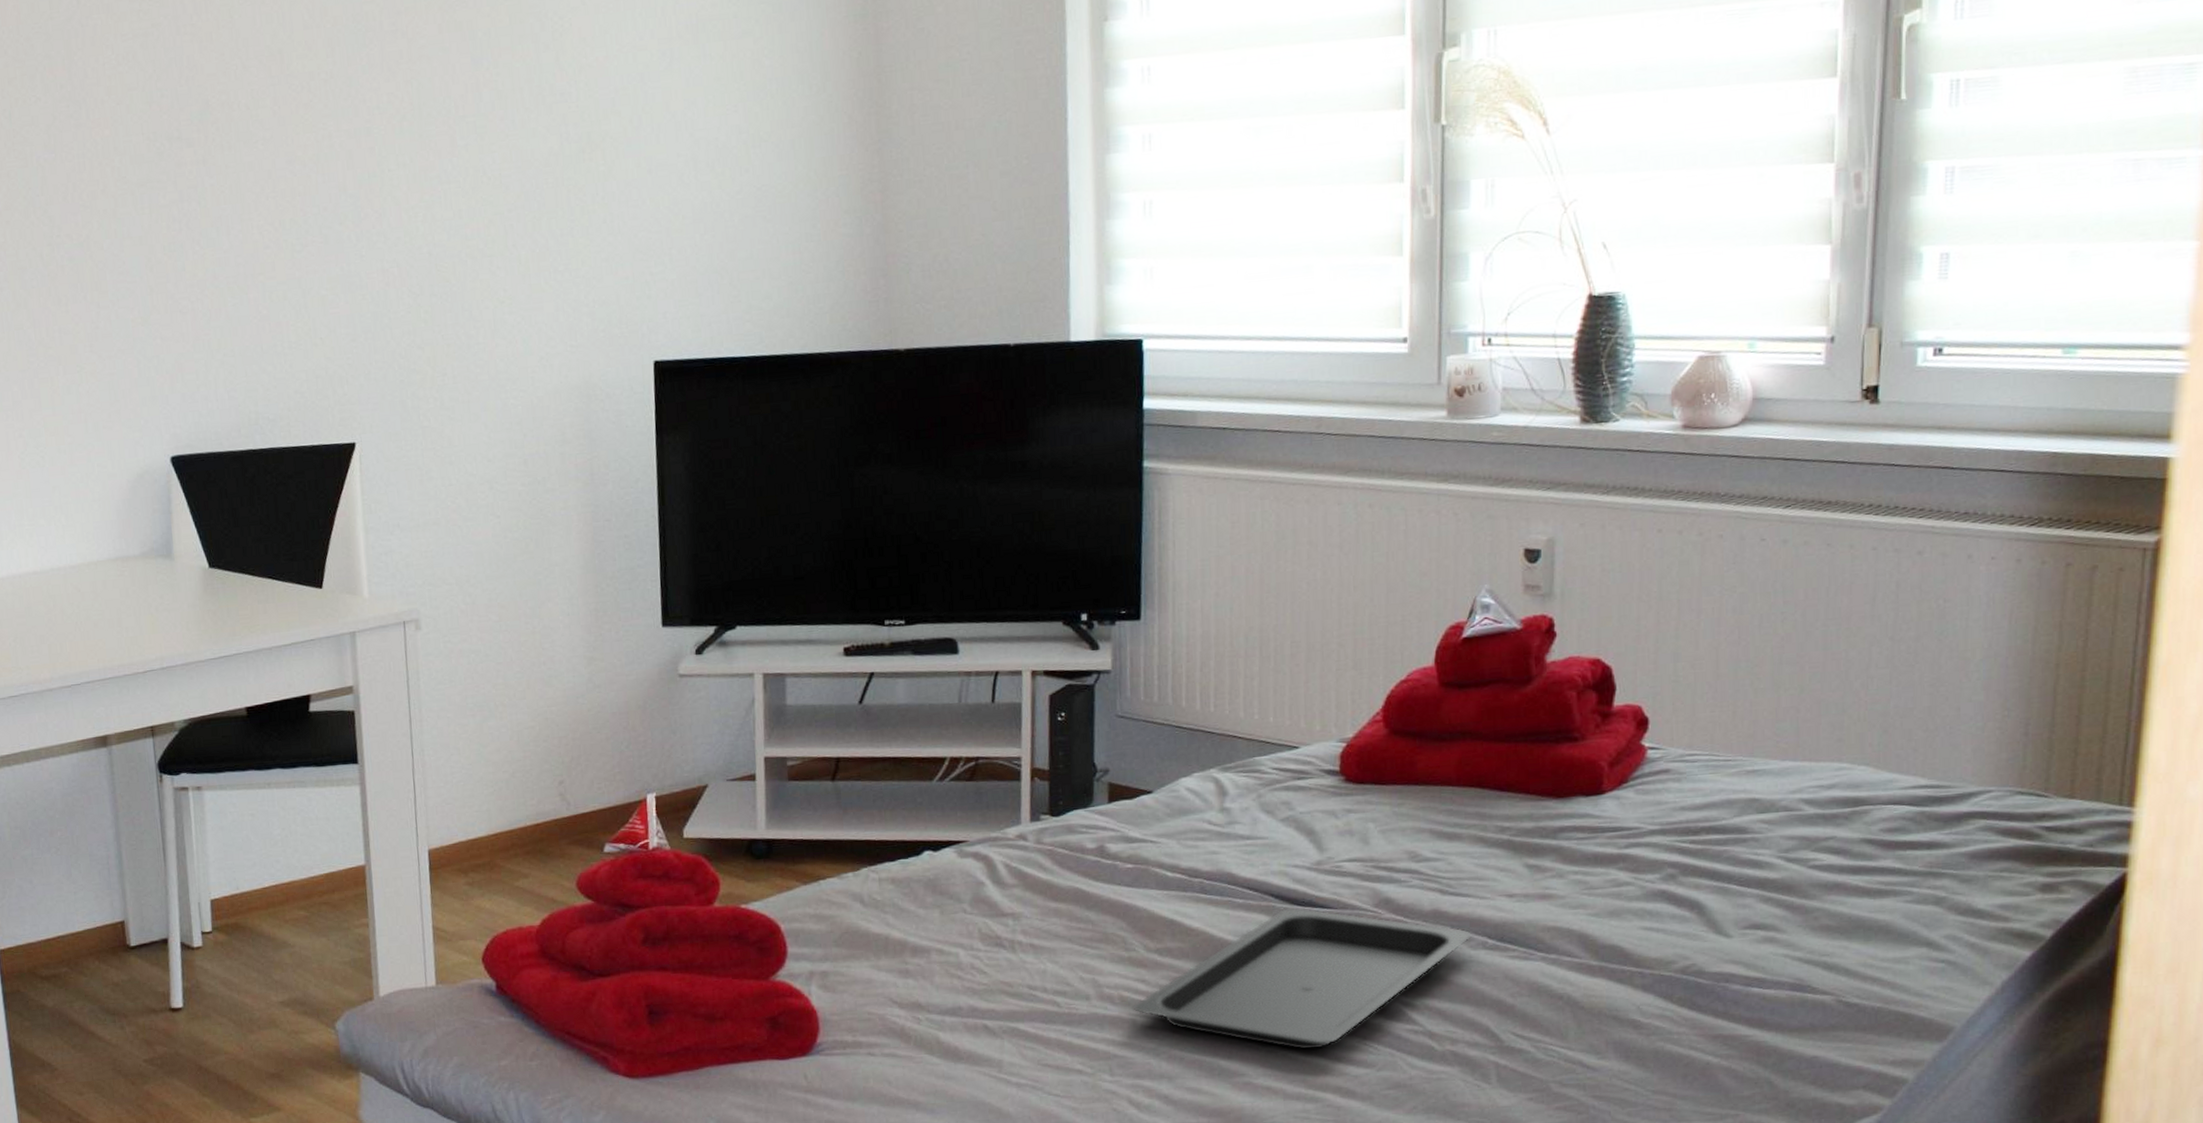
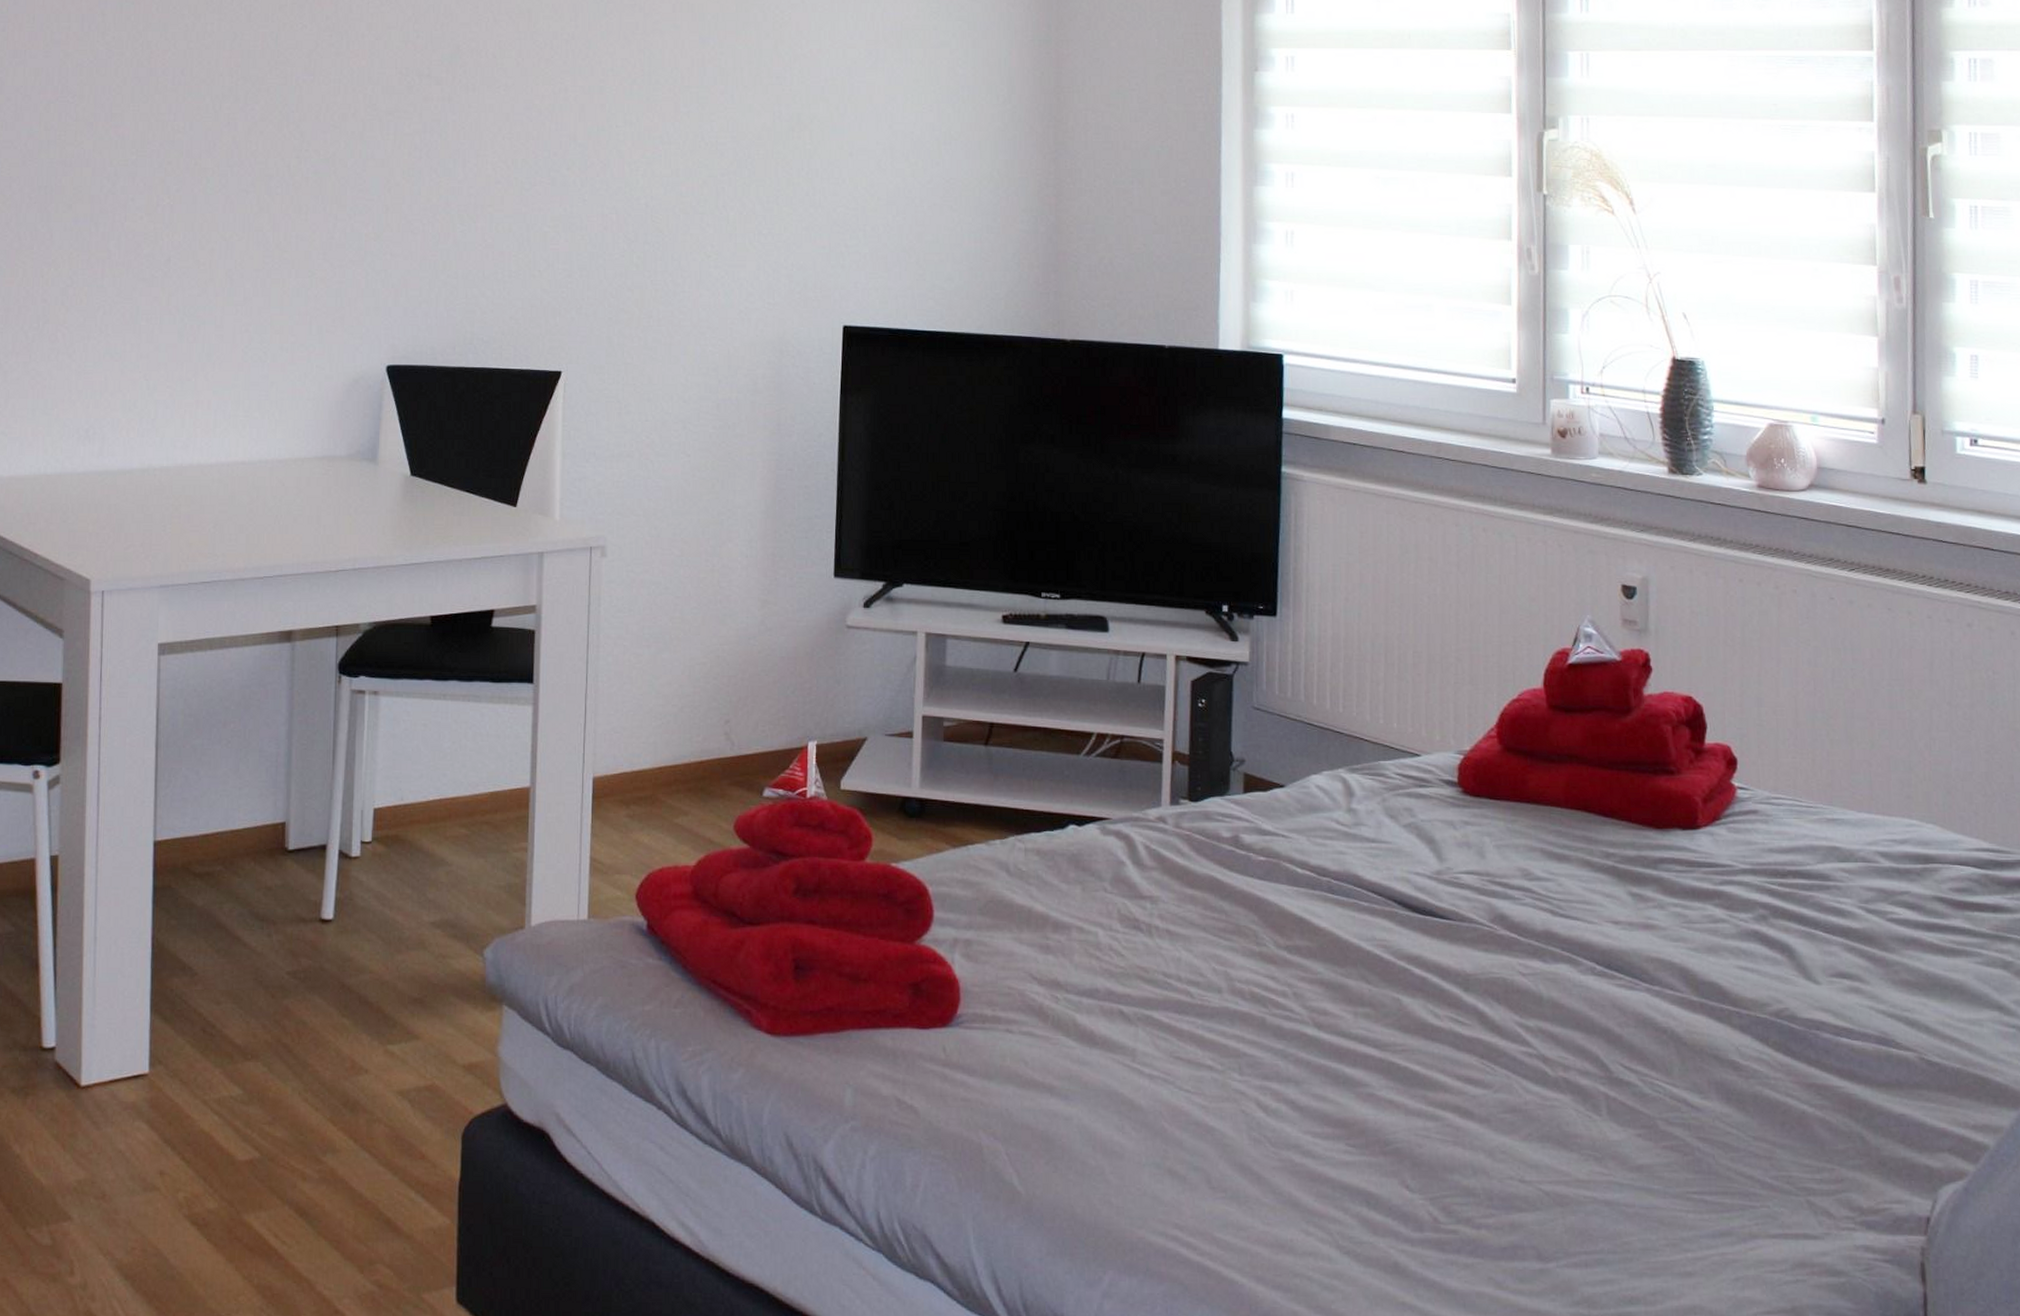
serving tray: present [1132,907,1472,1050] -> none [1262,915,1581,1064]

